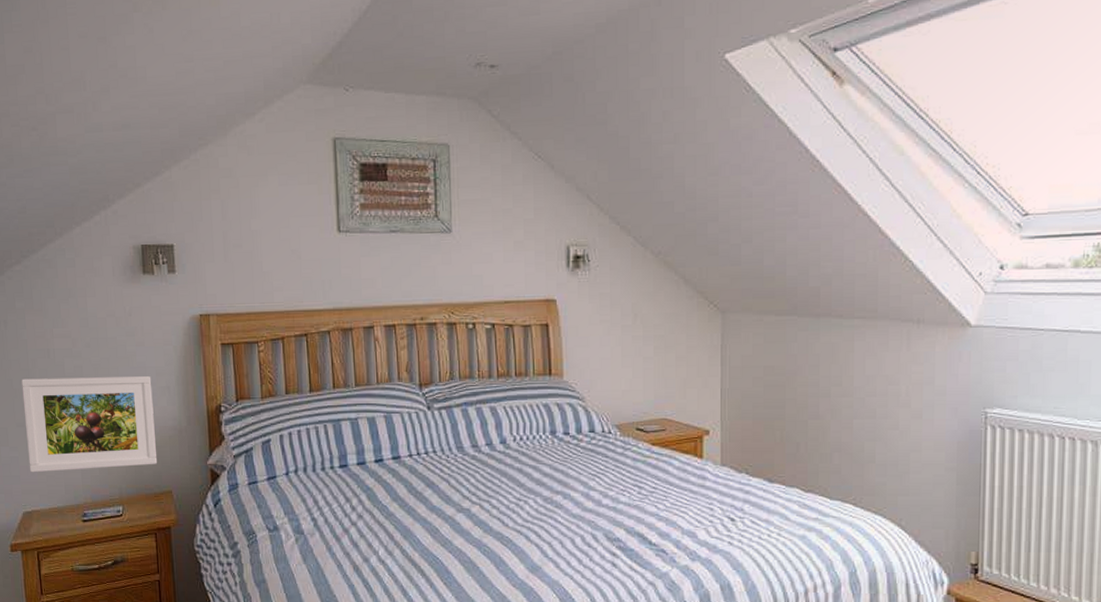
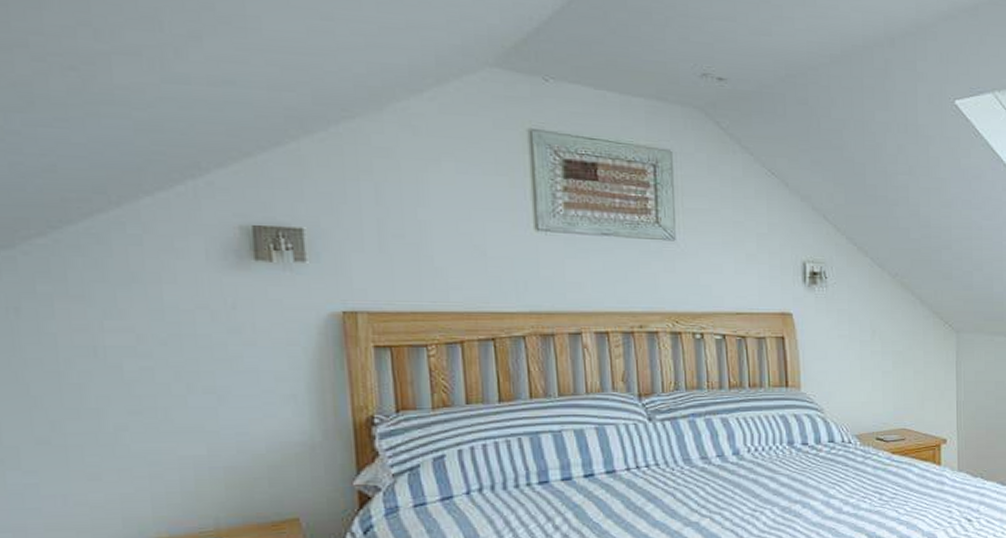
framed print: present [21,376,158,473] -> none [46,382,277,504]

